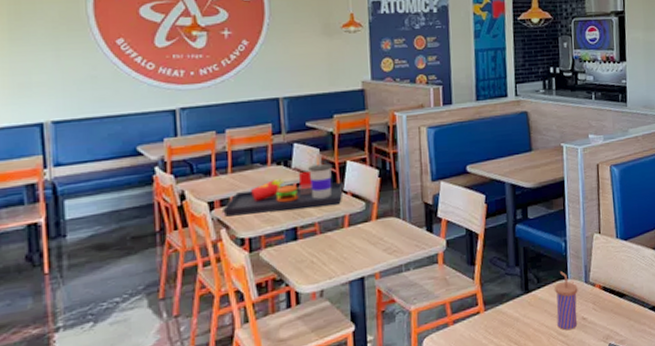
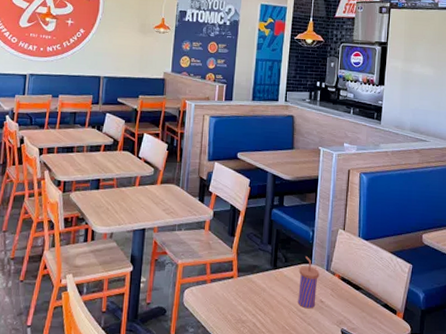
food tray: present [223,153,344,217] -> none [48,124,140,166]

